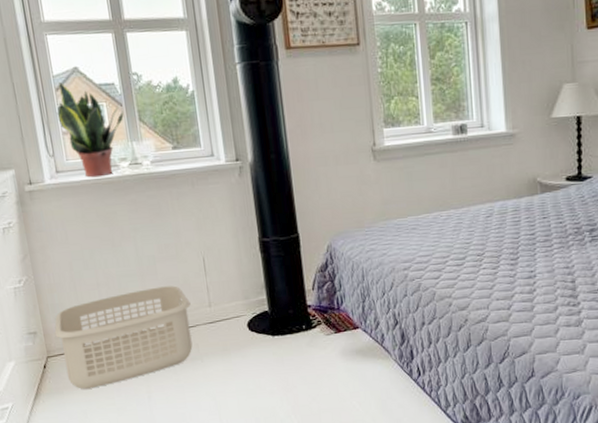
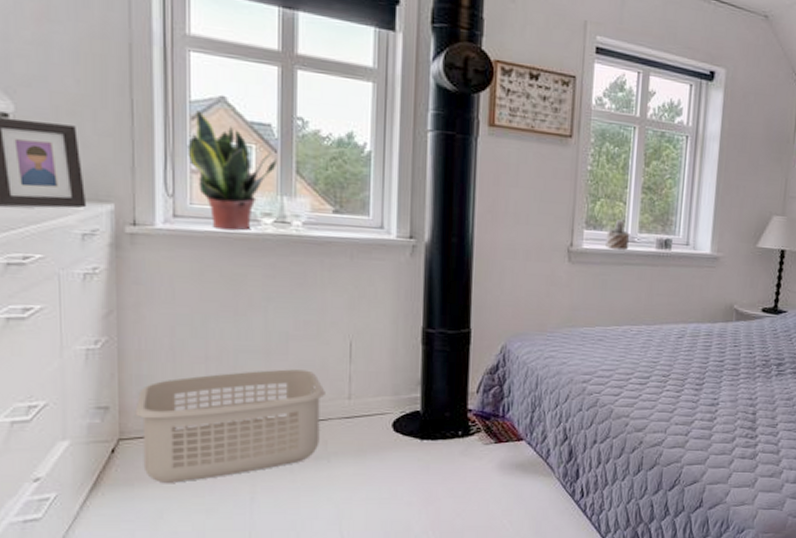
succulent plant: none [404,113,427,143] -> present [606,219,630,251]

